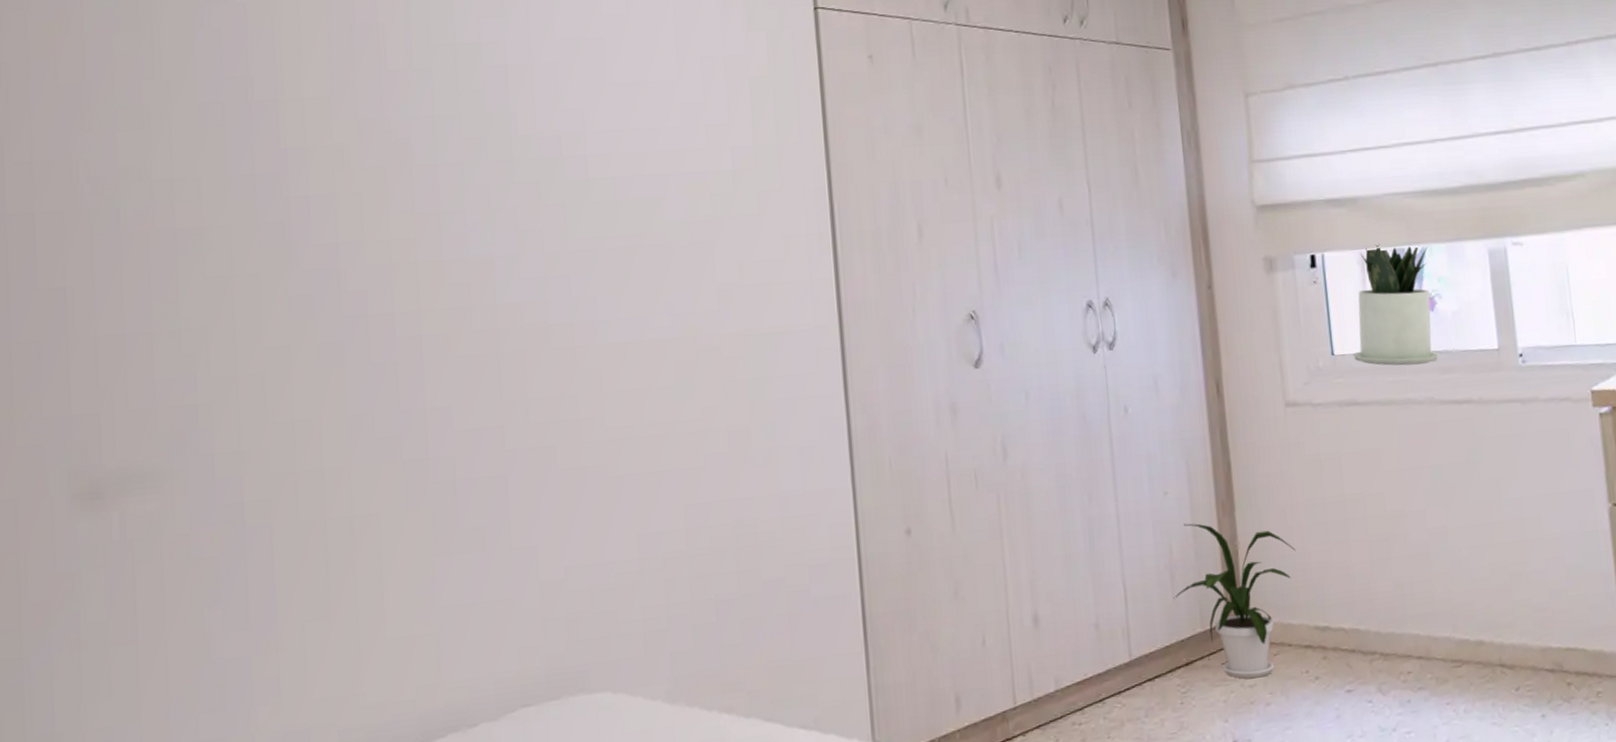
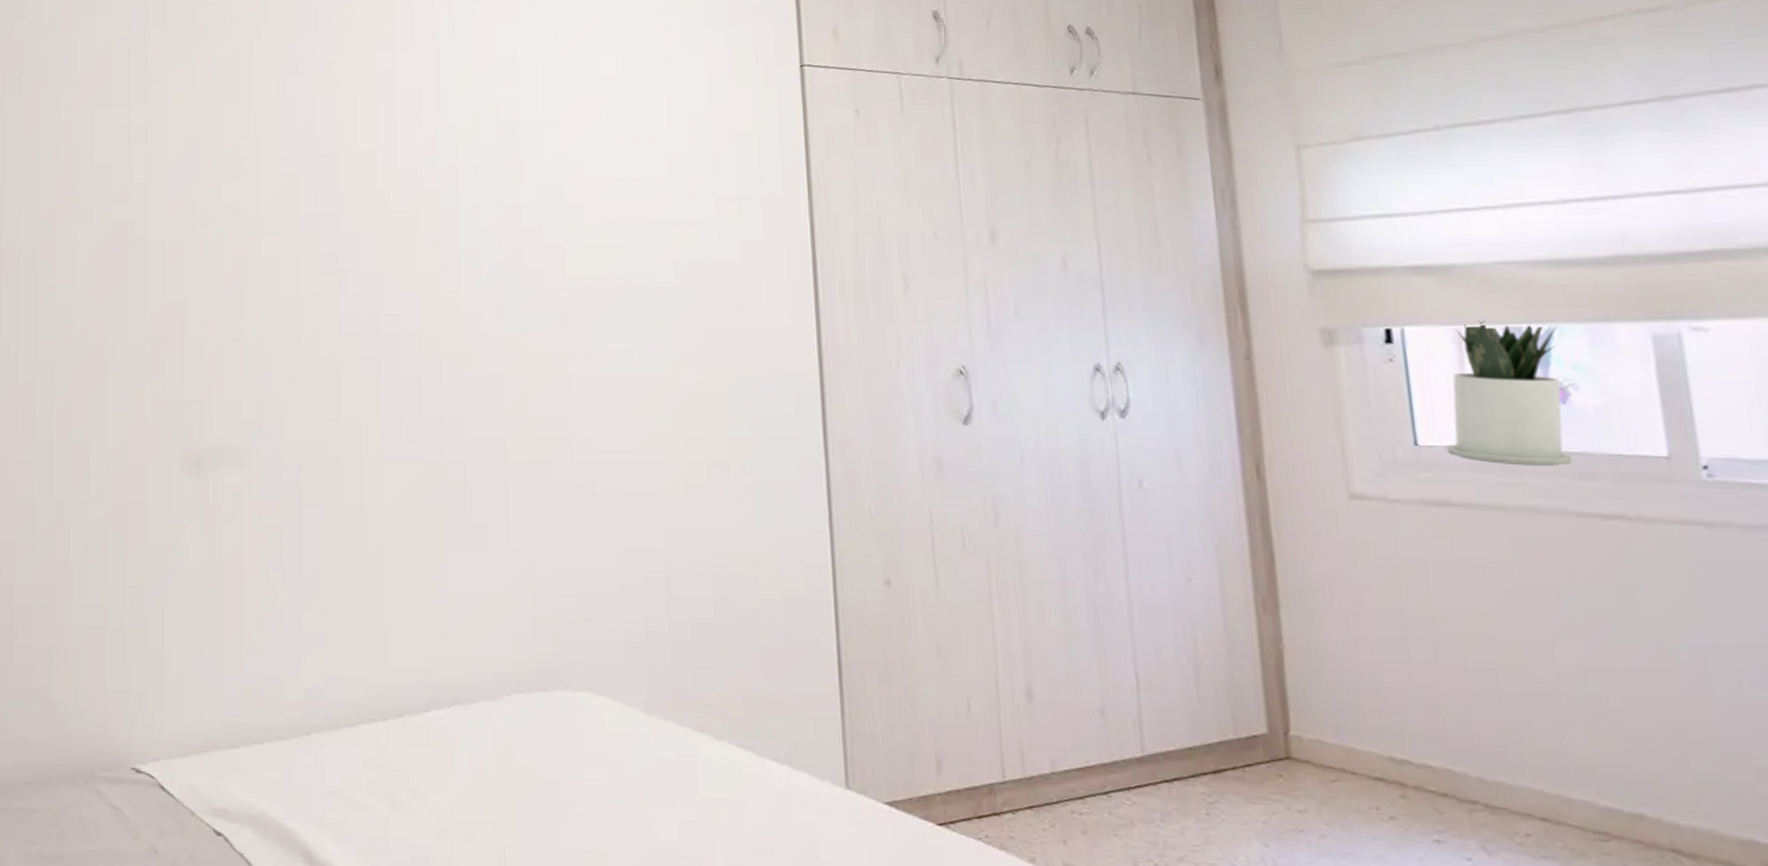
house plant: present [1173,523,1296,679] -> none [1198,615,1363,804]

